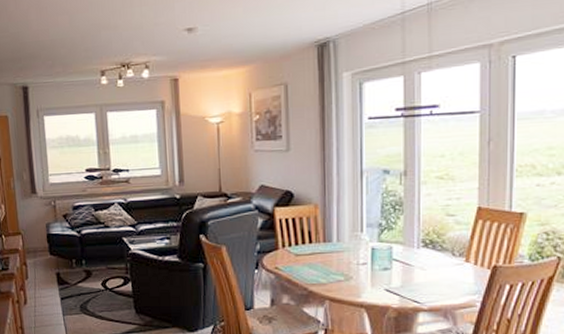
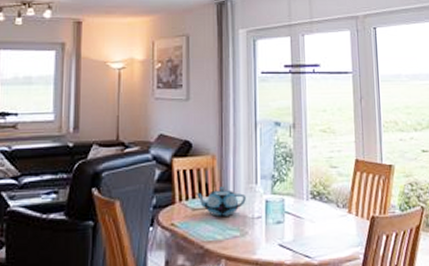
teapot: none [297,235,350,262] -> present [194,187,246,217]

